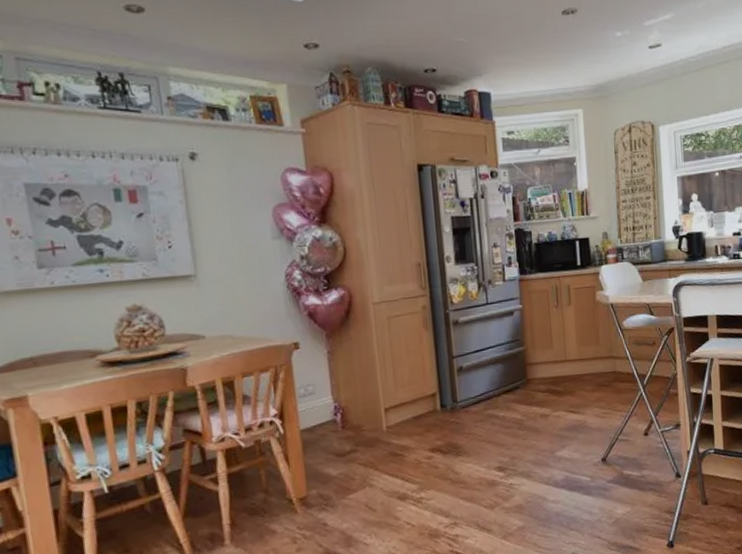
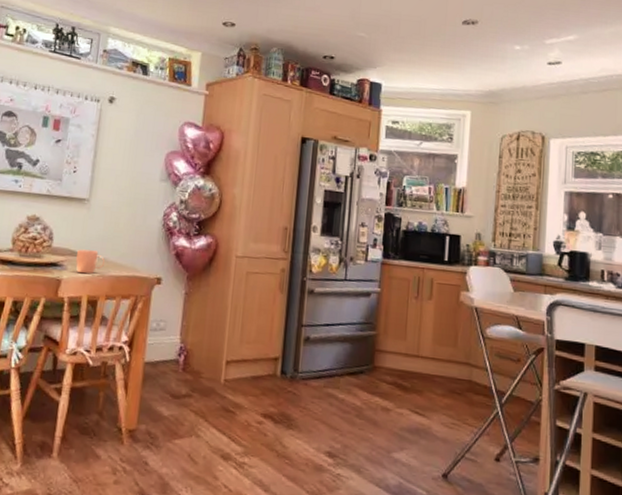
mug: none [197,329,233,357] -> present [76,249,106,274]

